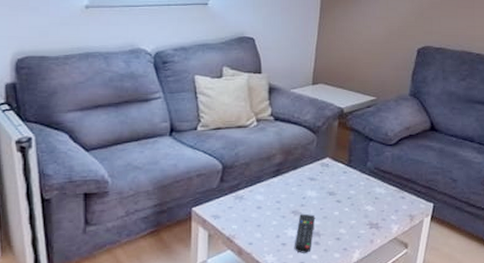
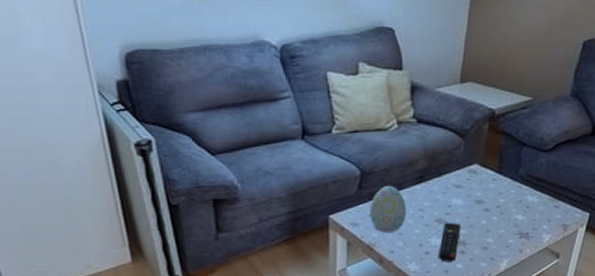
decorative egg: none [230,178,265,224] -> present [370,185,407,233]

